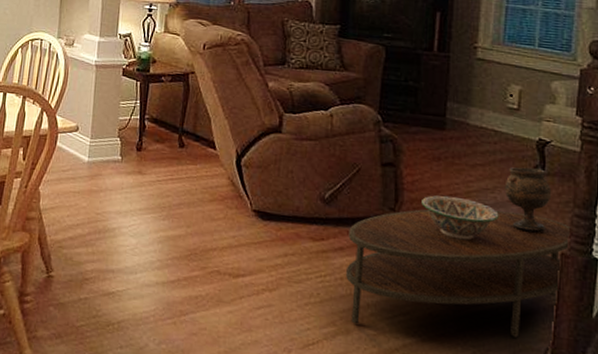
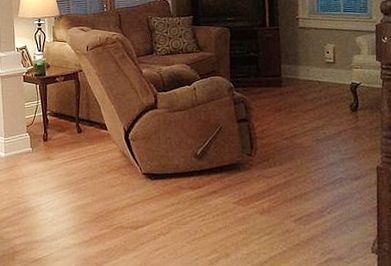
coffee table: present [346,209,571,338] -> none [218,141,382,248]
decorative bowl: present [422,195,499,240] -> none [271,137,329,170]
goblet: present [504,166,552,232] -> none [330,105,365,155]

